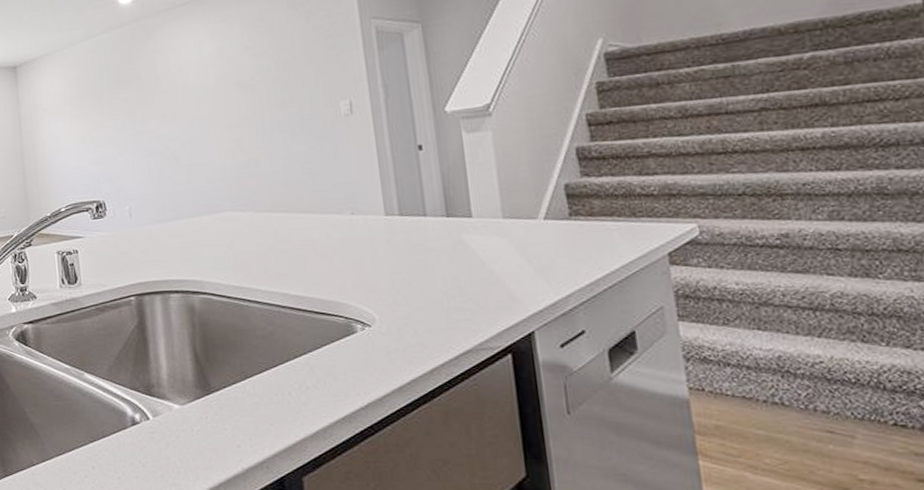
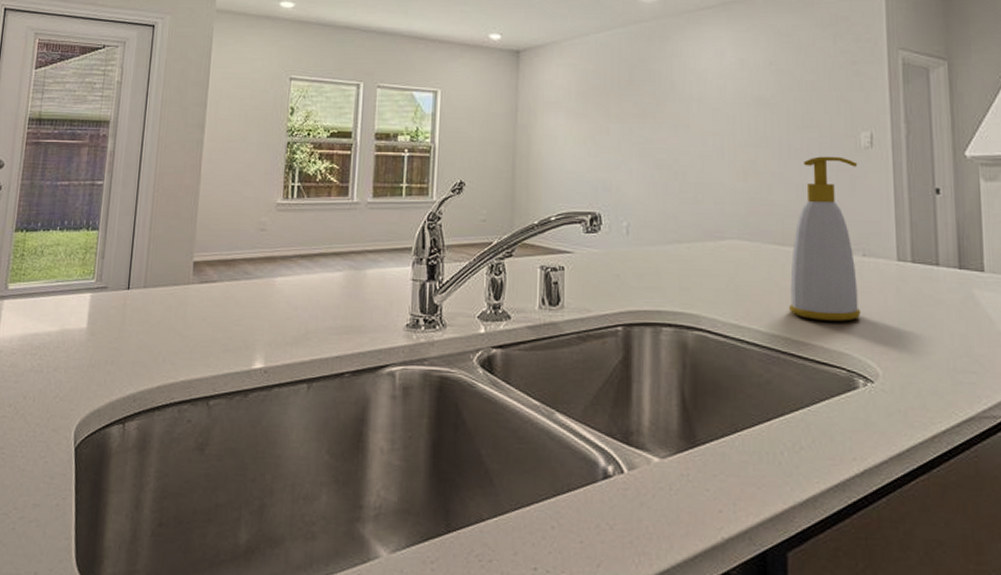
soap bottle: none [283,126,354,276] -> present [789,156,861,322]

